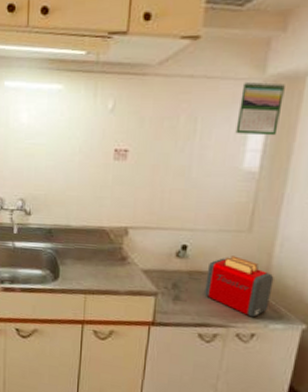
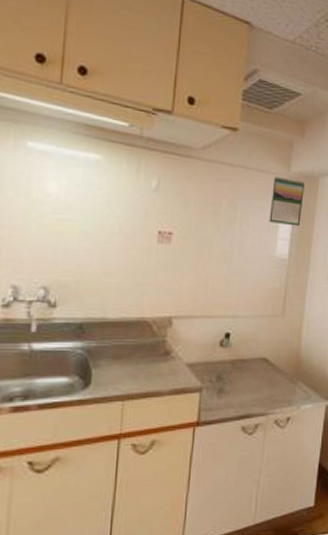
toaster: present [204,255,274,318] -> none [246,340,303,401]

